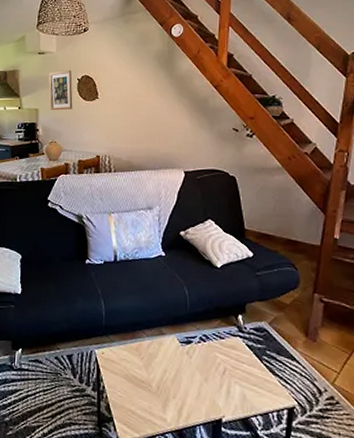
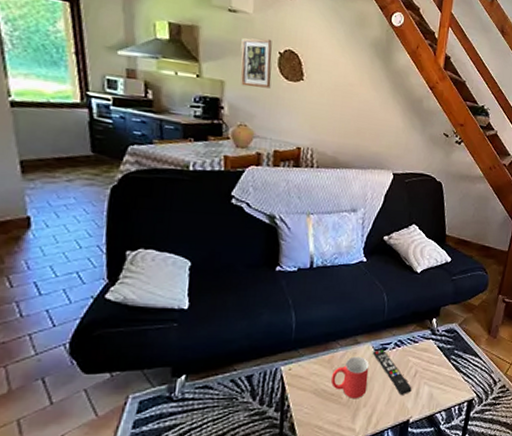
mug: none [139,347,176,389] -> present [330,356,369,398]
remote control: none [178,341,222,393] -> present [373,348,412,396]

